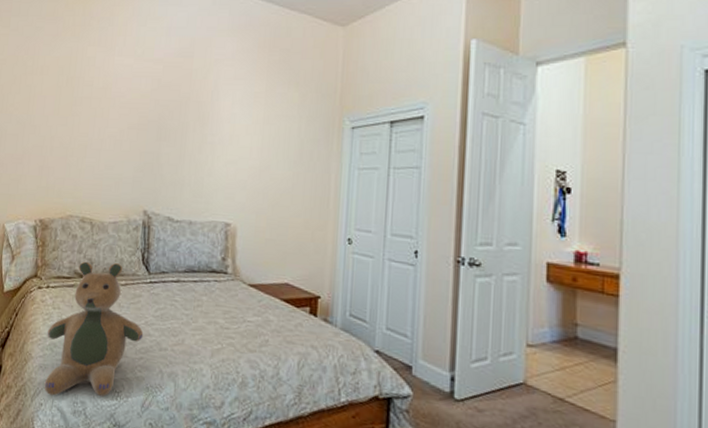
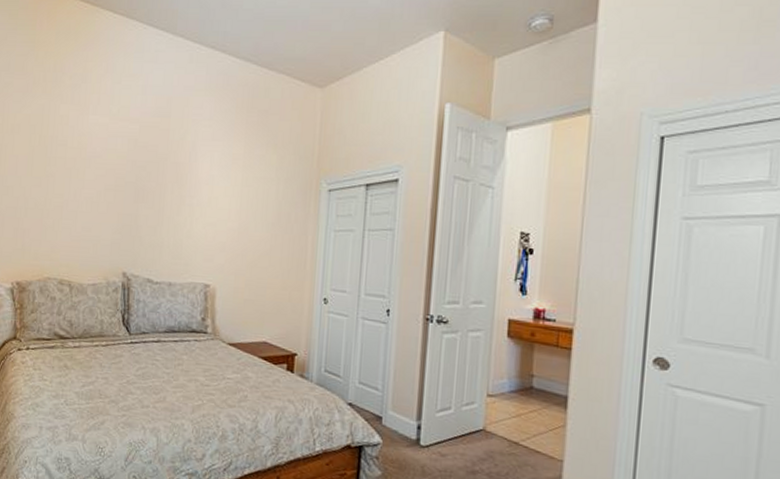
teddy bear: present [44,261,144,397] -> none [28,323,126,453]

